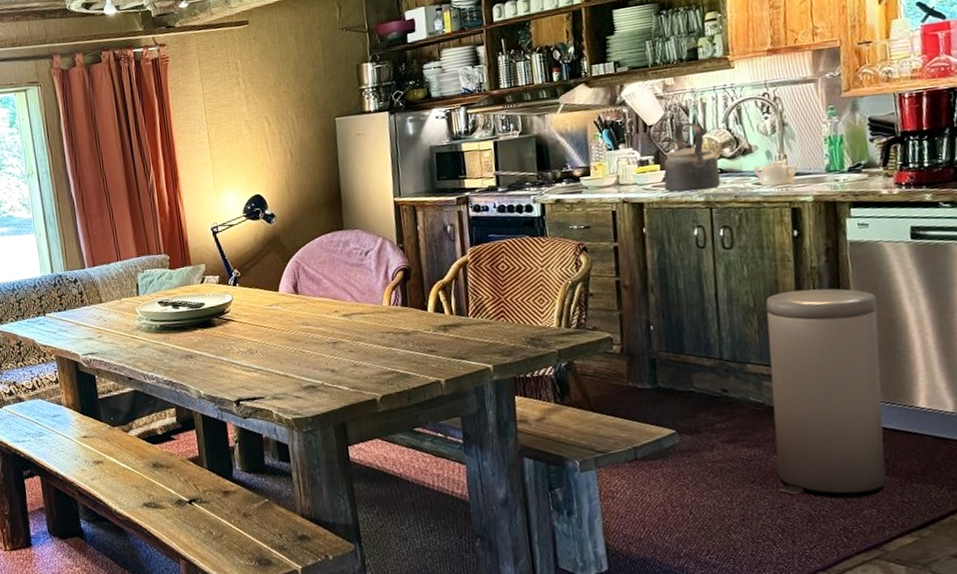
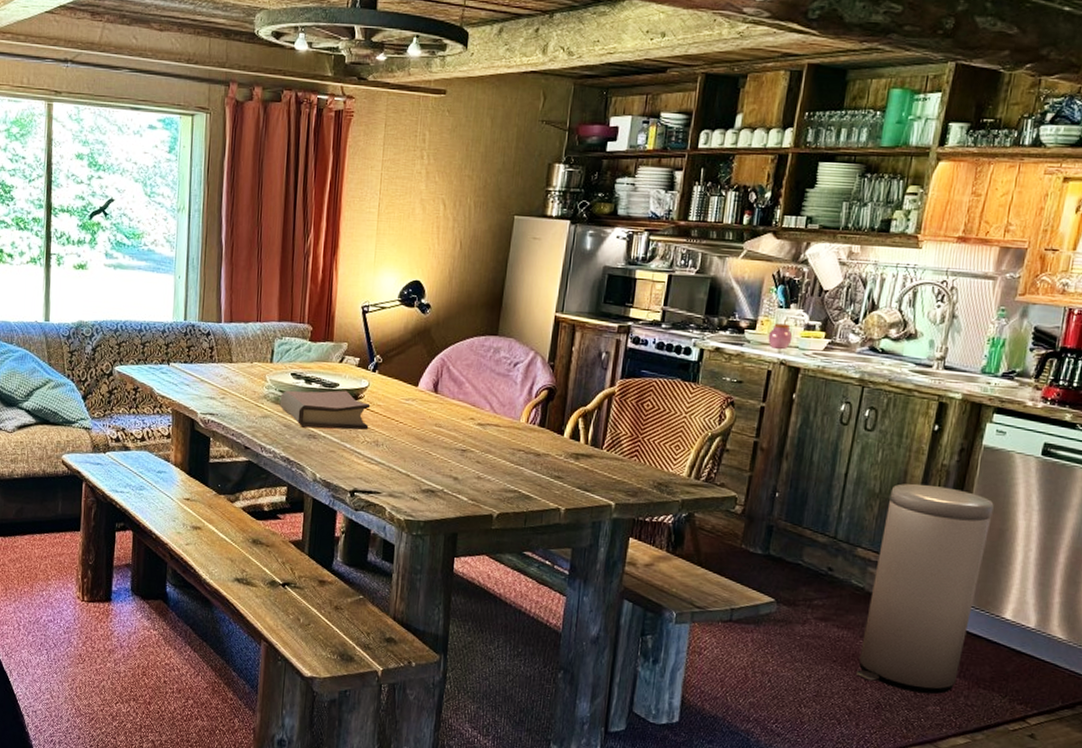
hardback book: none [152,308,241,350] -> present [279,390,371,430]
jar: none [604,164,629,190] -> present [768,323,793,349]
kettle: present [664,122,721,192] -> none [824,295,882,367]
teapot: present [753,159,798,187] -> none [913,351,956,378]

